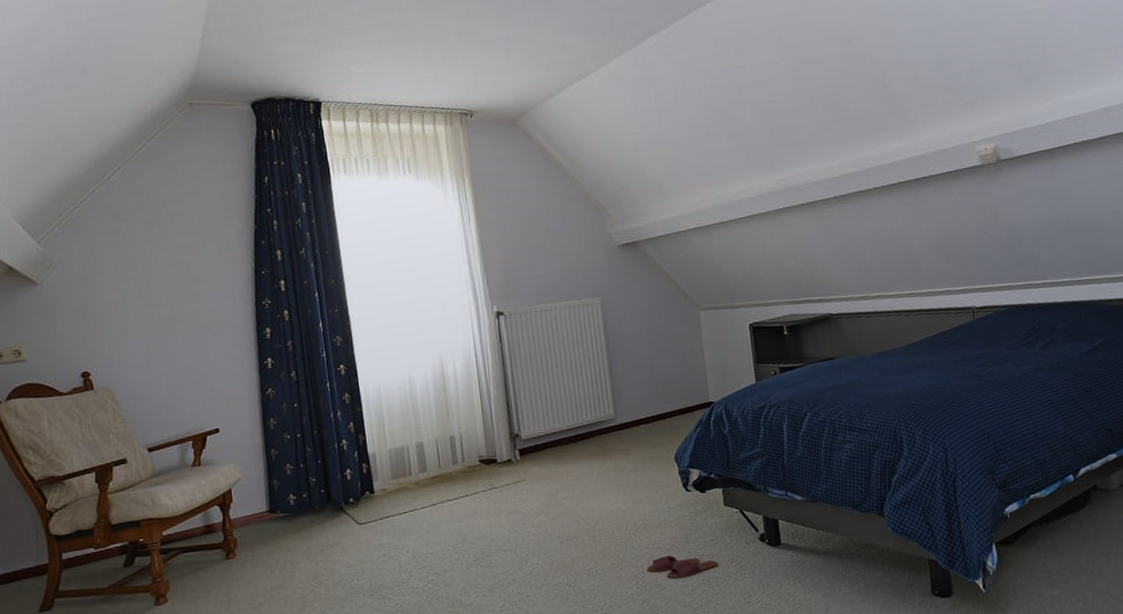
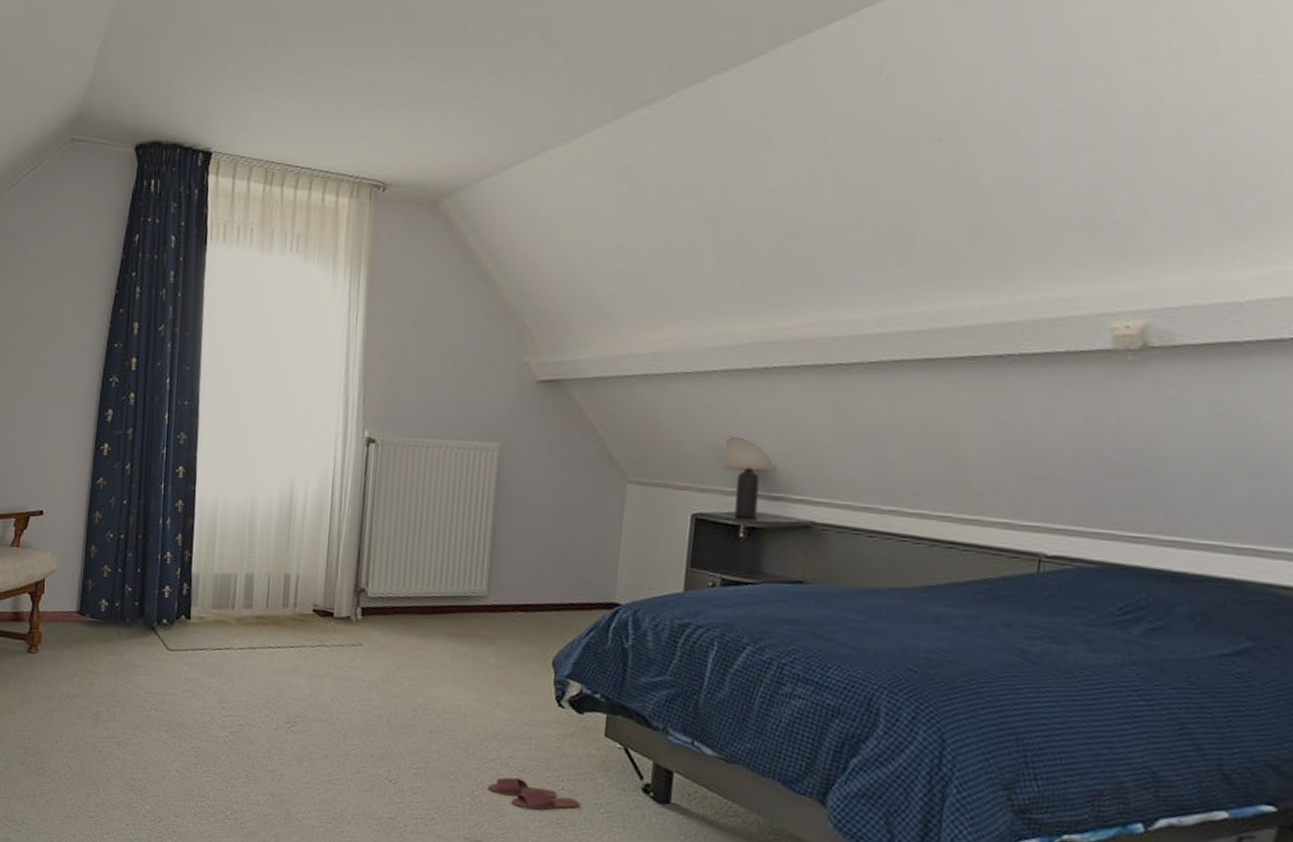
table lamp: none [761,260,798,322] -> present [722,435,776,521]

